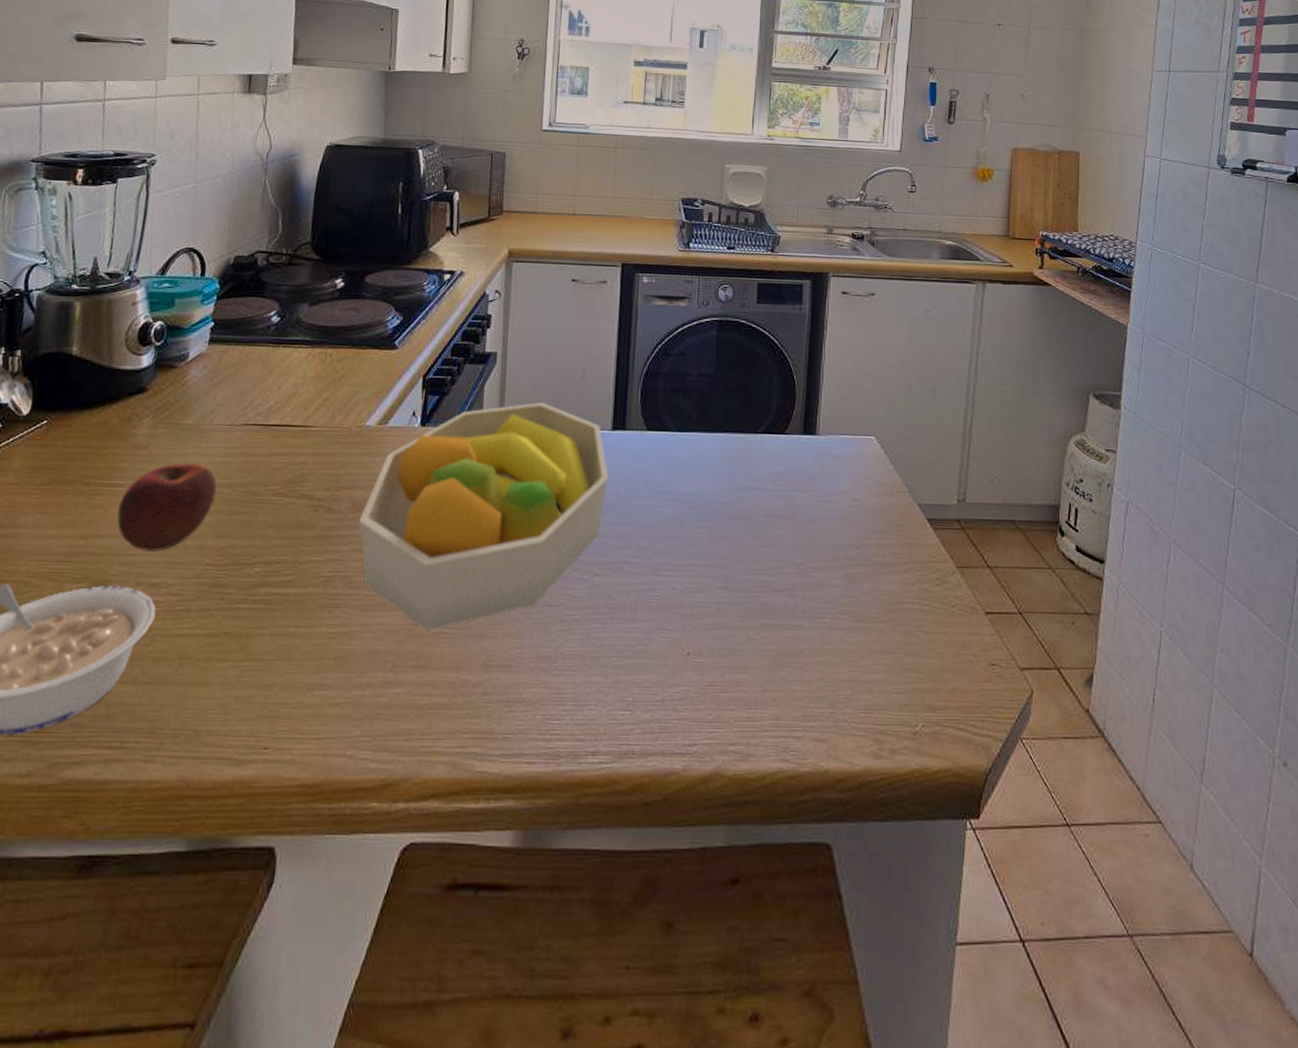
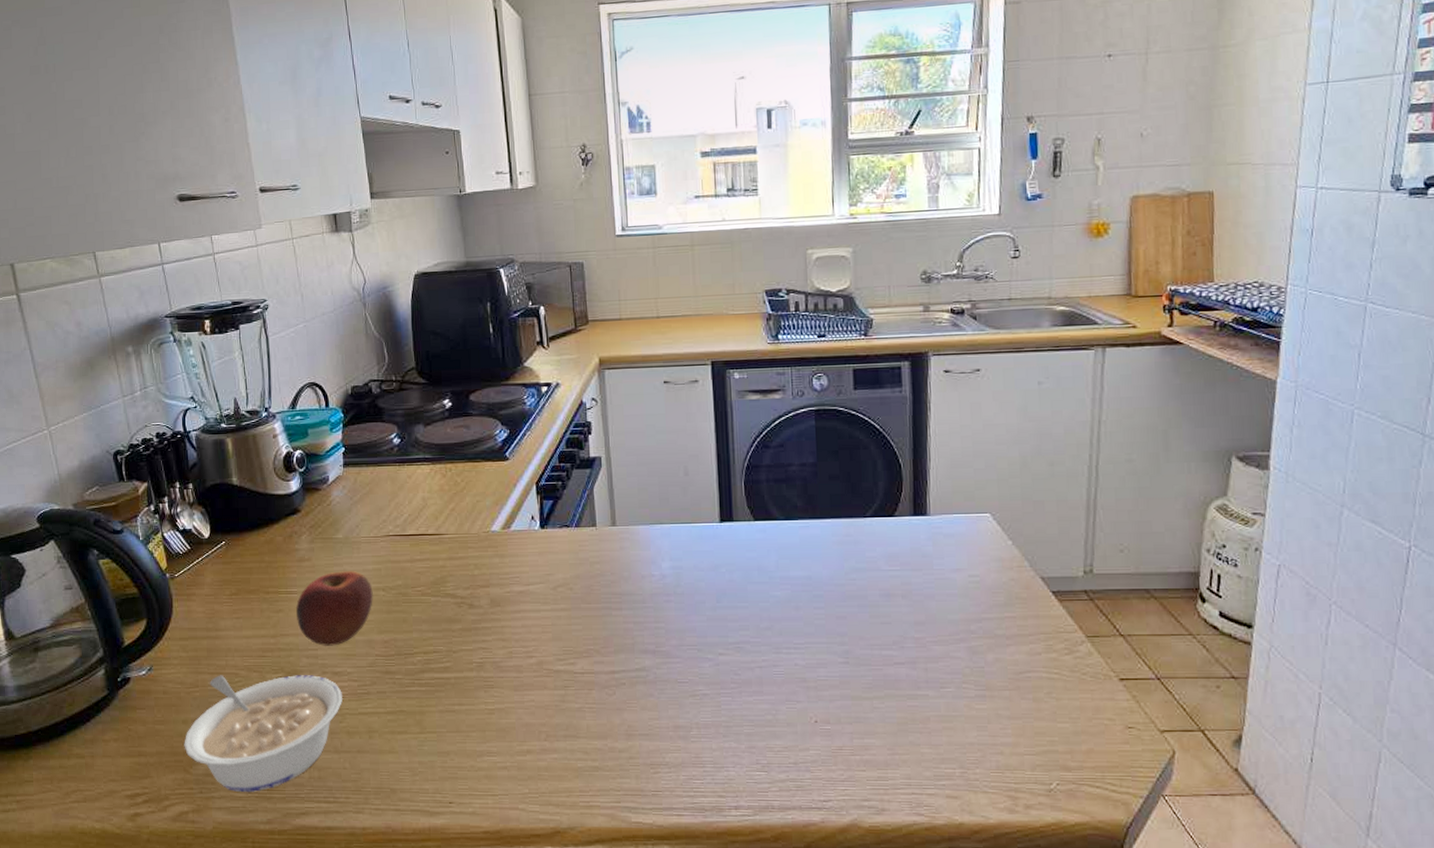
fruit bowl: present [358,401,609,631] -> none [498,499,723,706]

